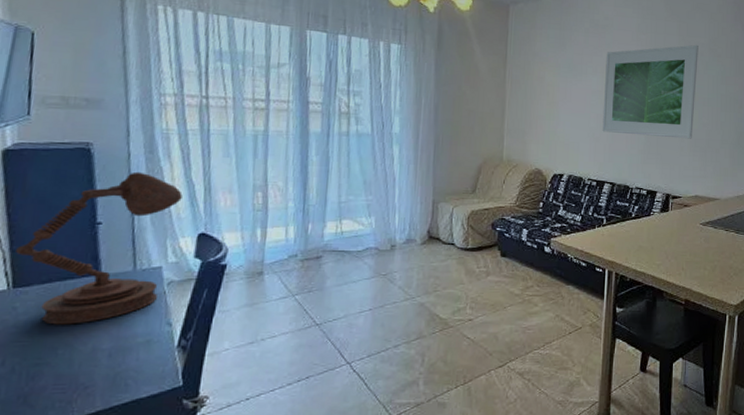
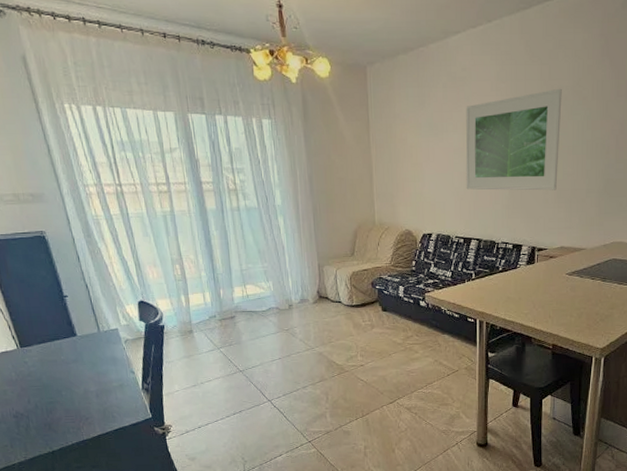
desk lamp: present [14,171,183,325] -> none [14,253,120,374]

